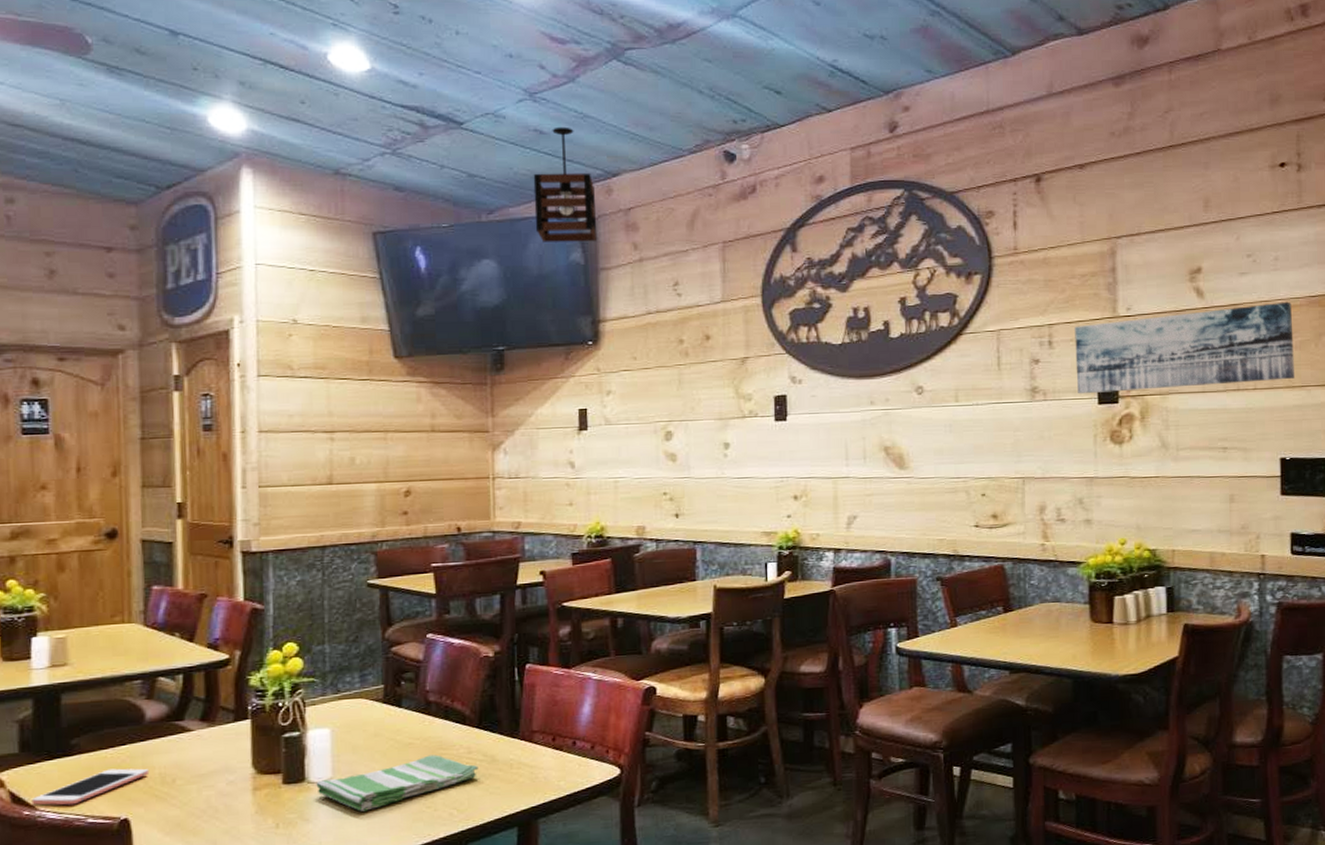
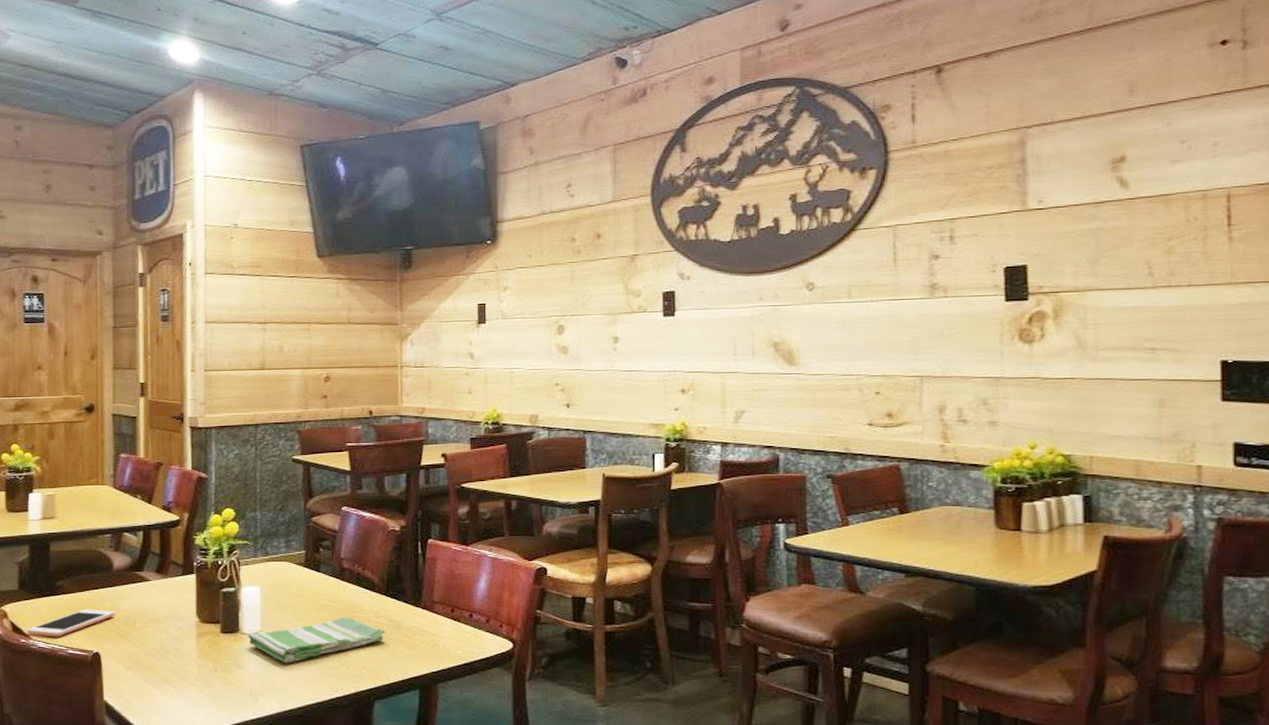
pendant light: present [533,126,598,242] -> none [439,42,497,150]
wall art: present [1075,301,1294,394] -> none [979,190,1238,291]

